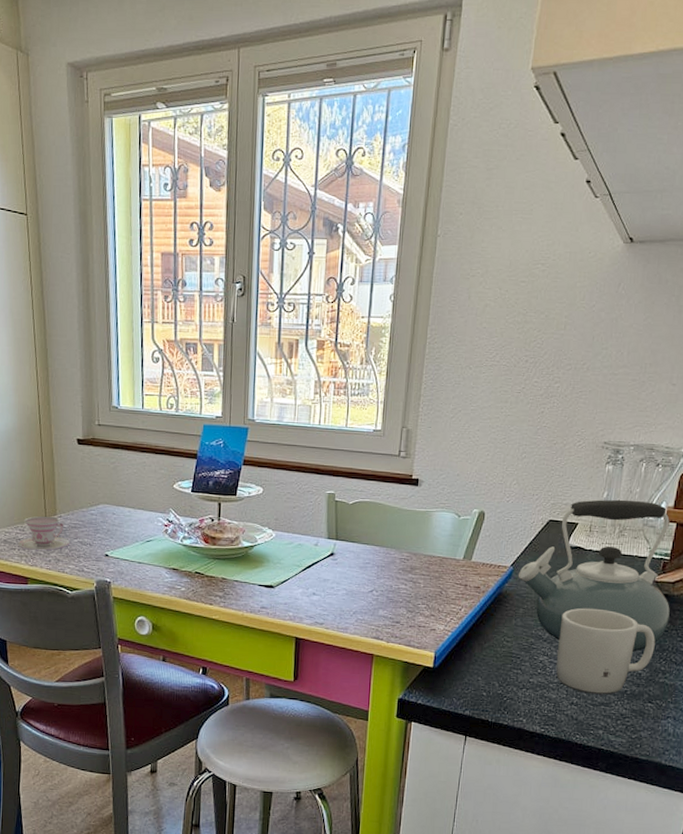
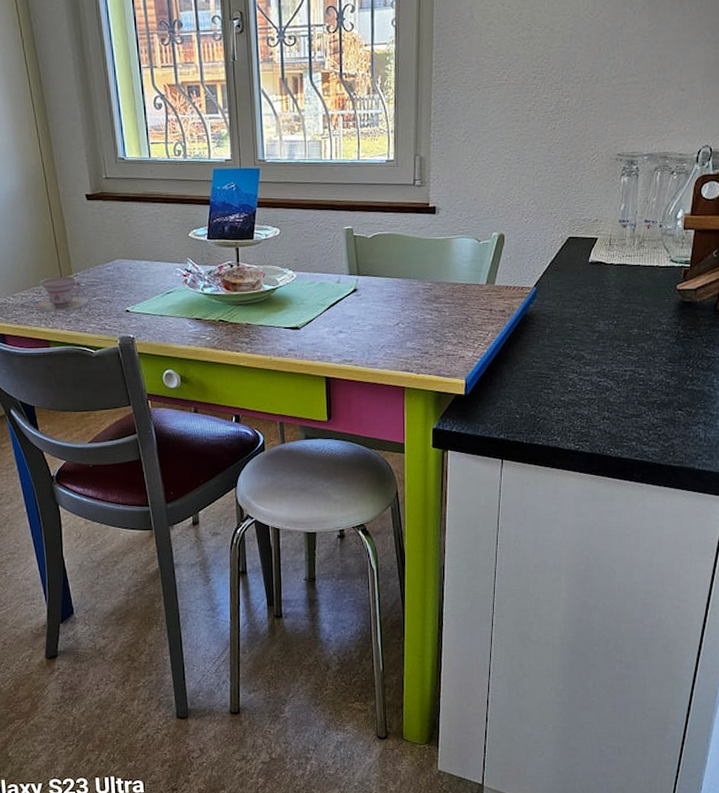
kettle: present [518,499,670,652] -> none [541,210,694,361]
mug: present [555,607,656,695] -> none [585,321,681,407]

